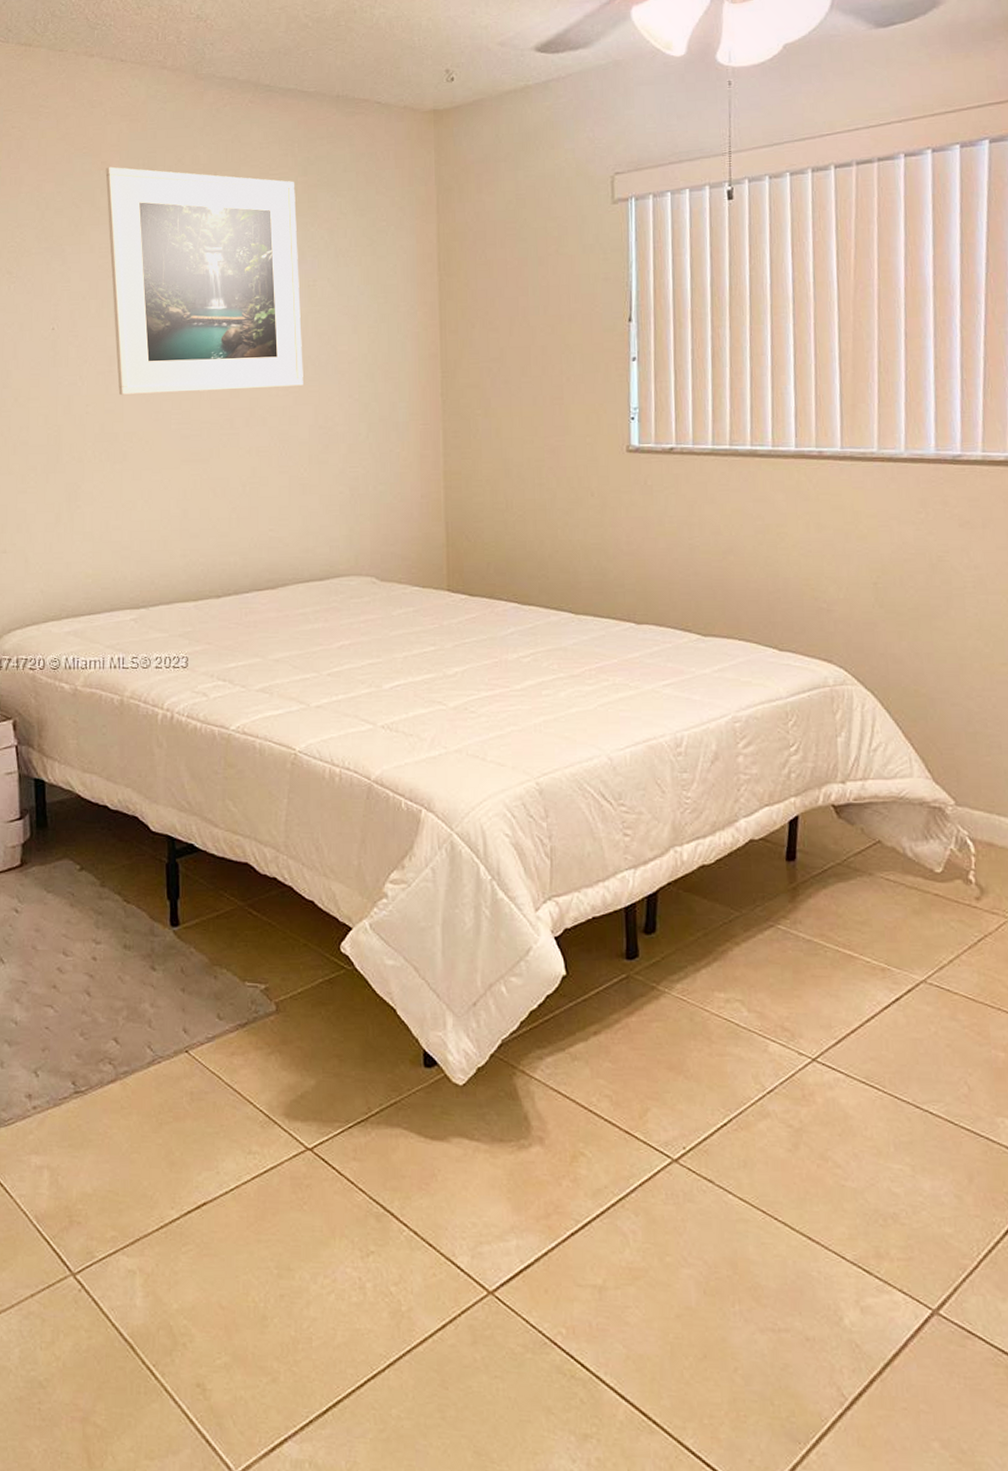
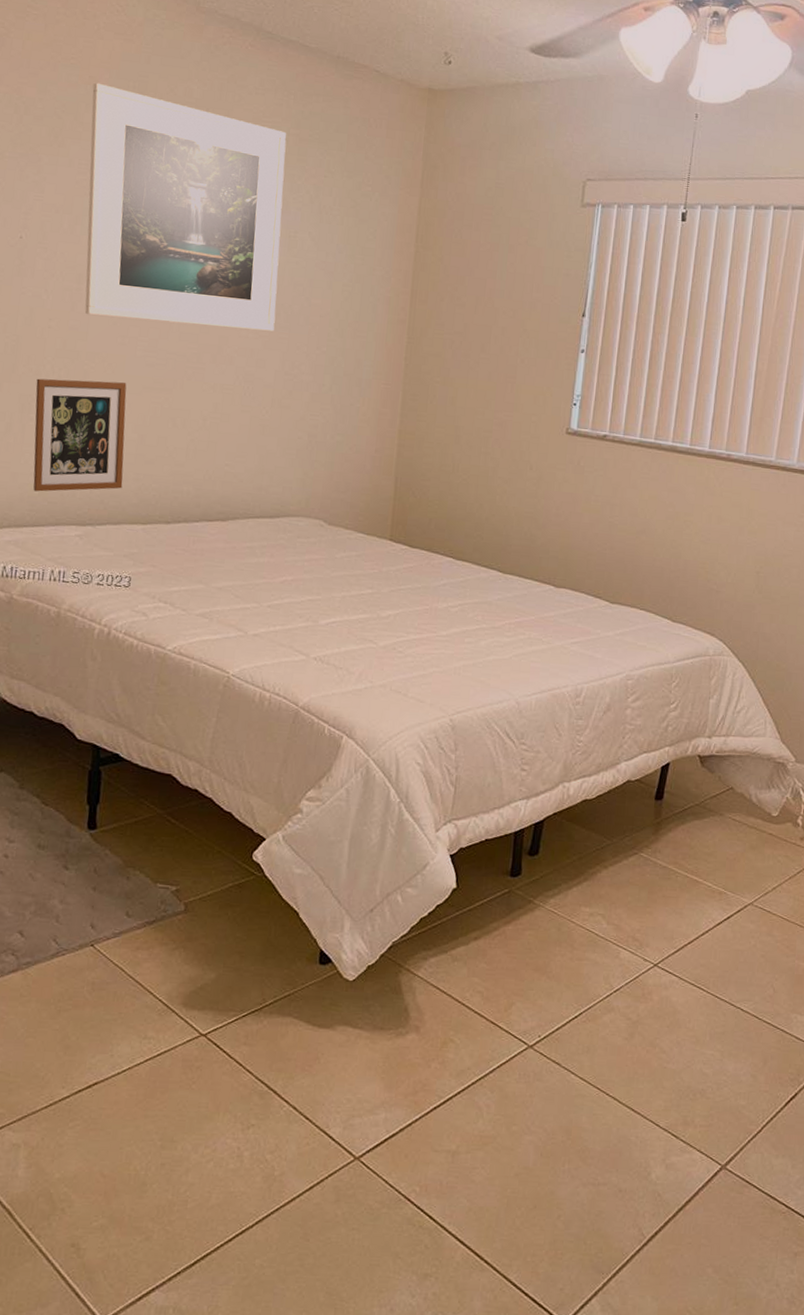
picture frame: none [80,459,171,579] -> present [33,378,127,492]

